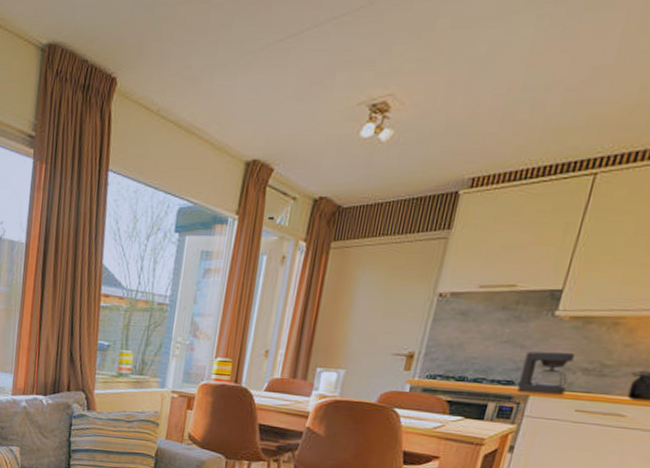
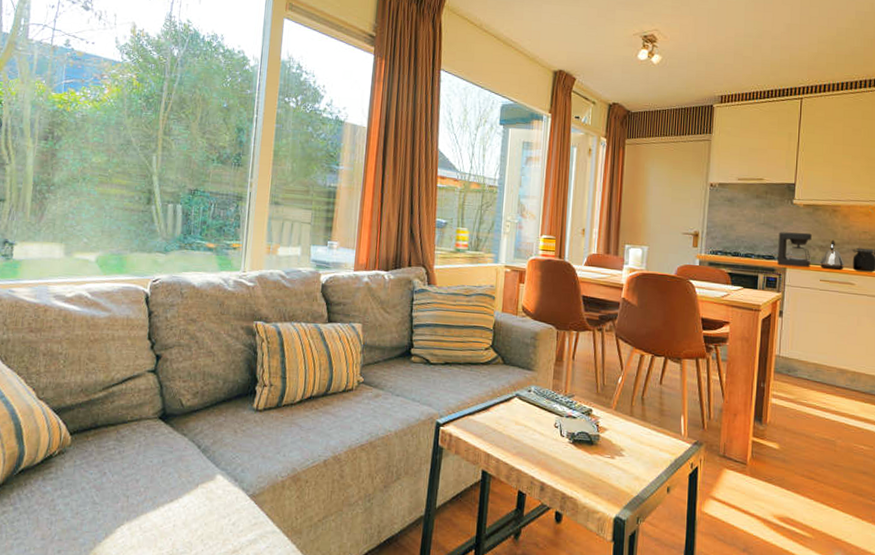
kettle: none [578,360,618,399] -> present [819,239,845,271]

